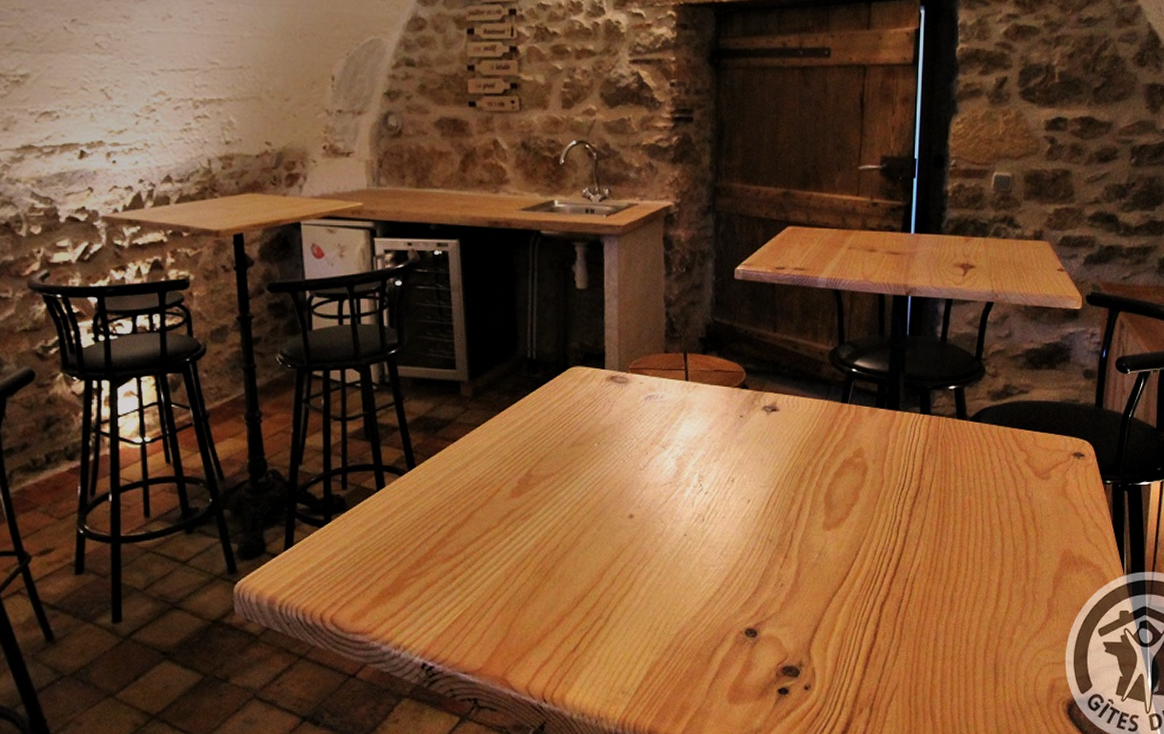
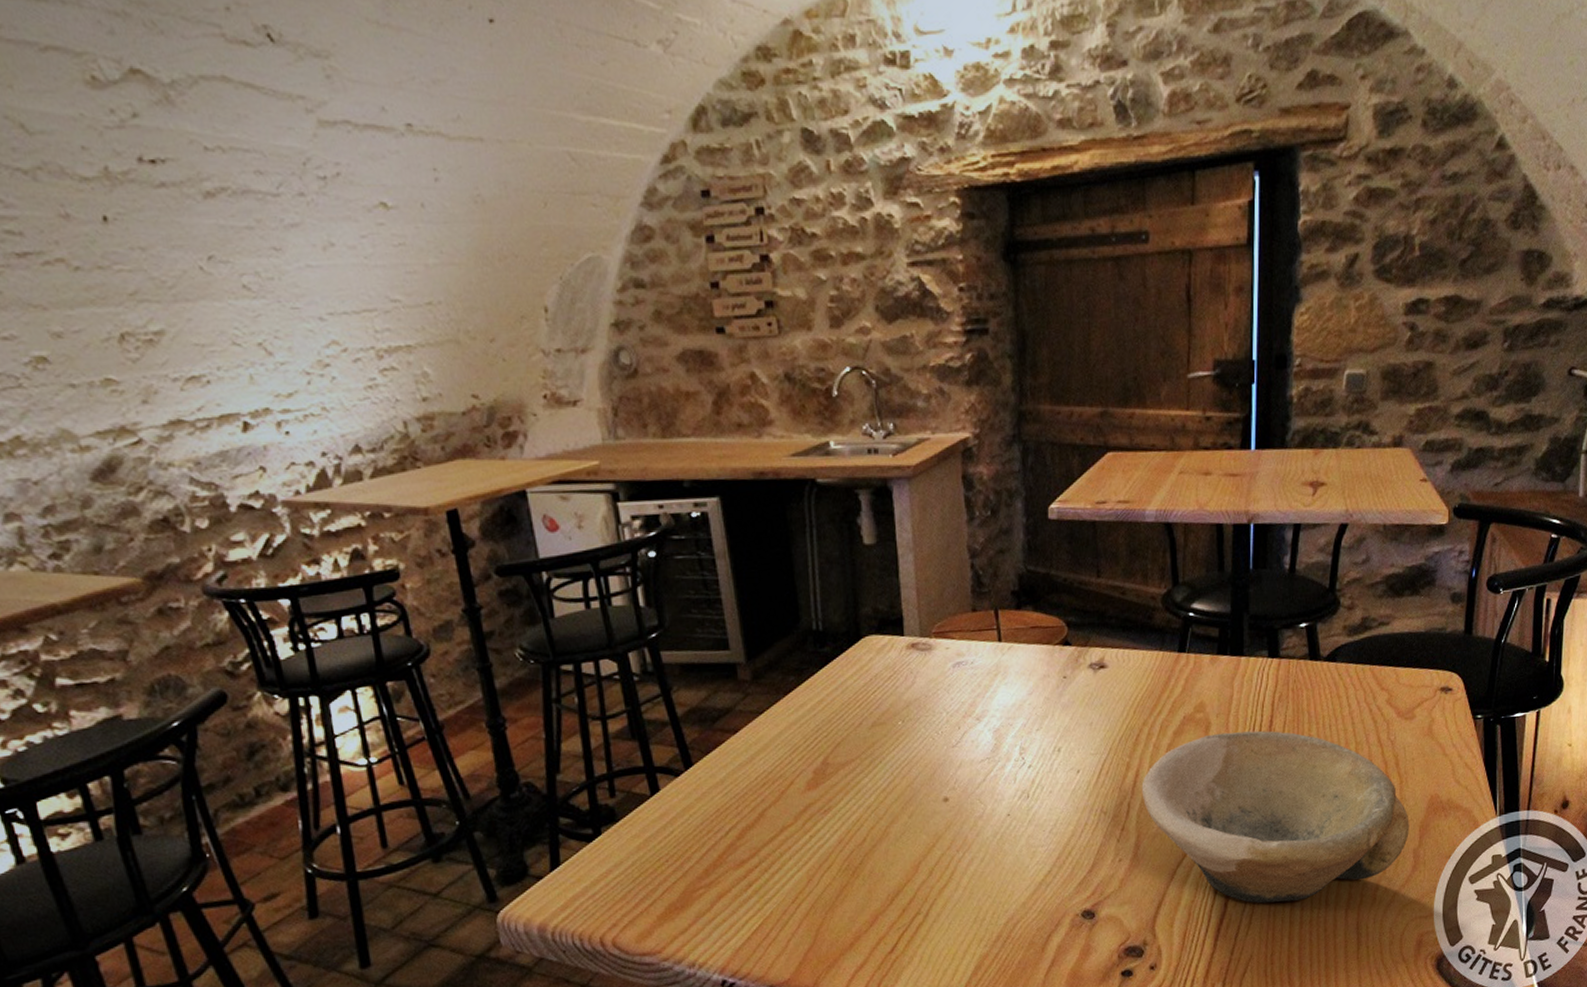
bowl: none [804,477,1044,637] -> present [1141,730,1409,904]

